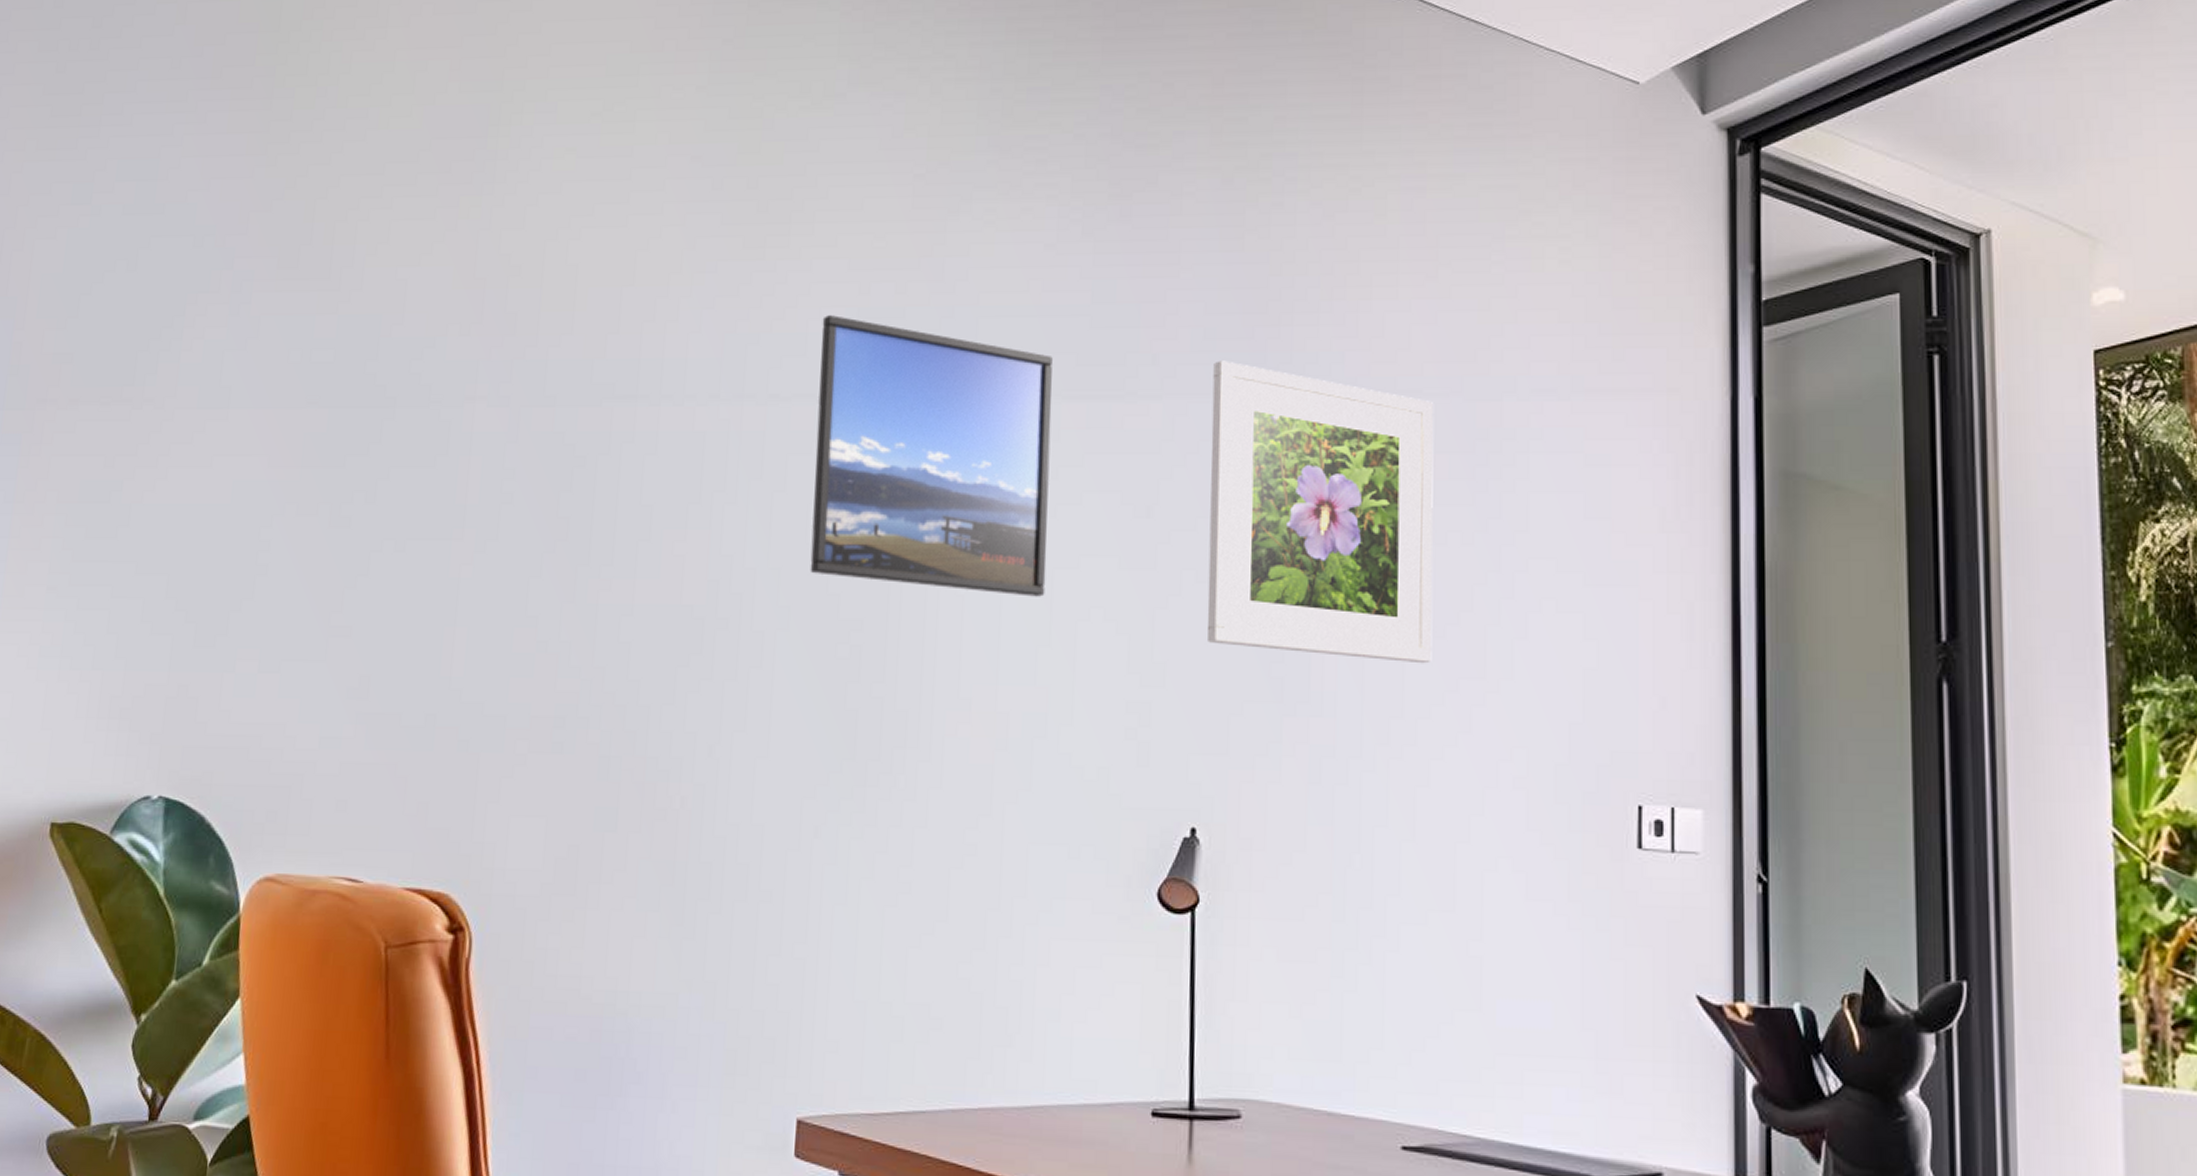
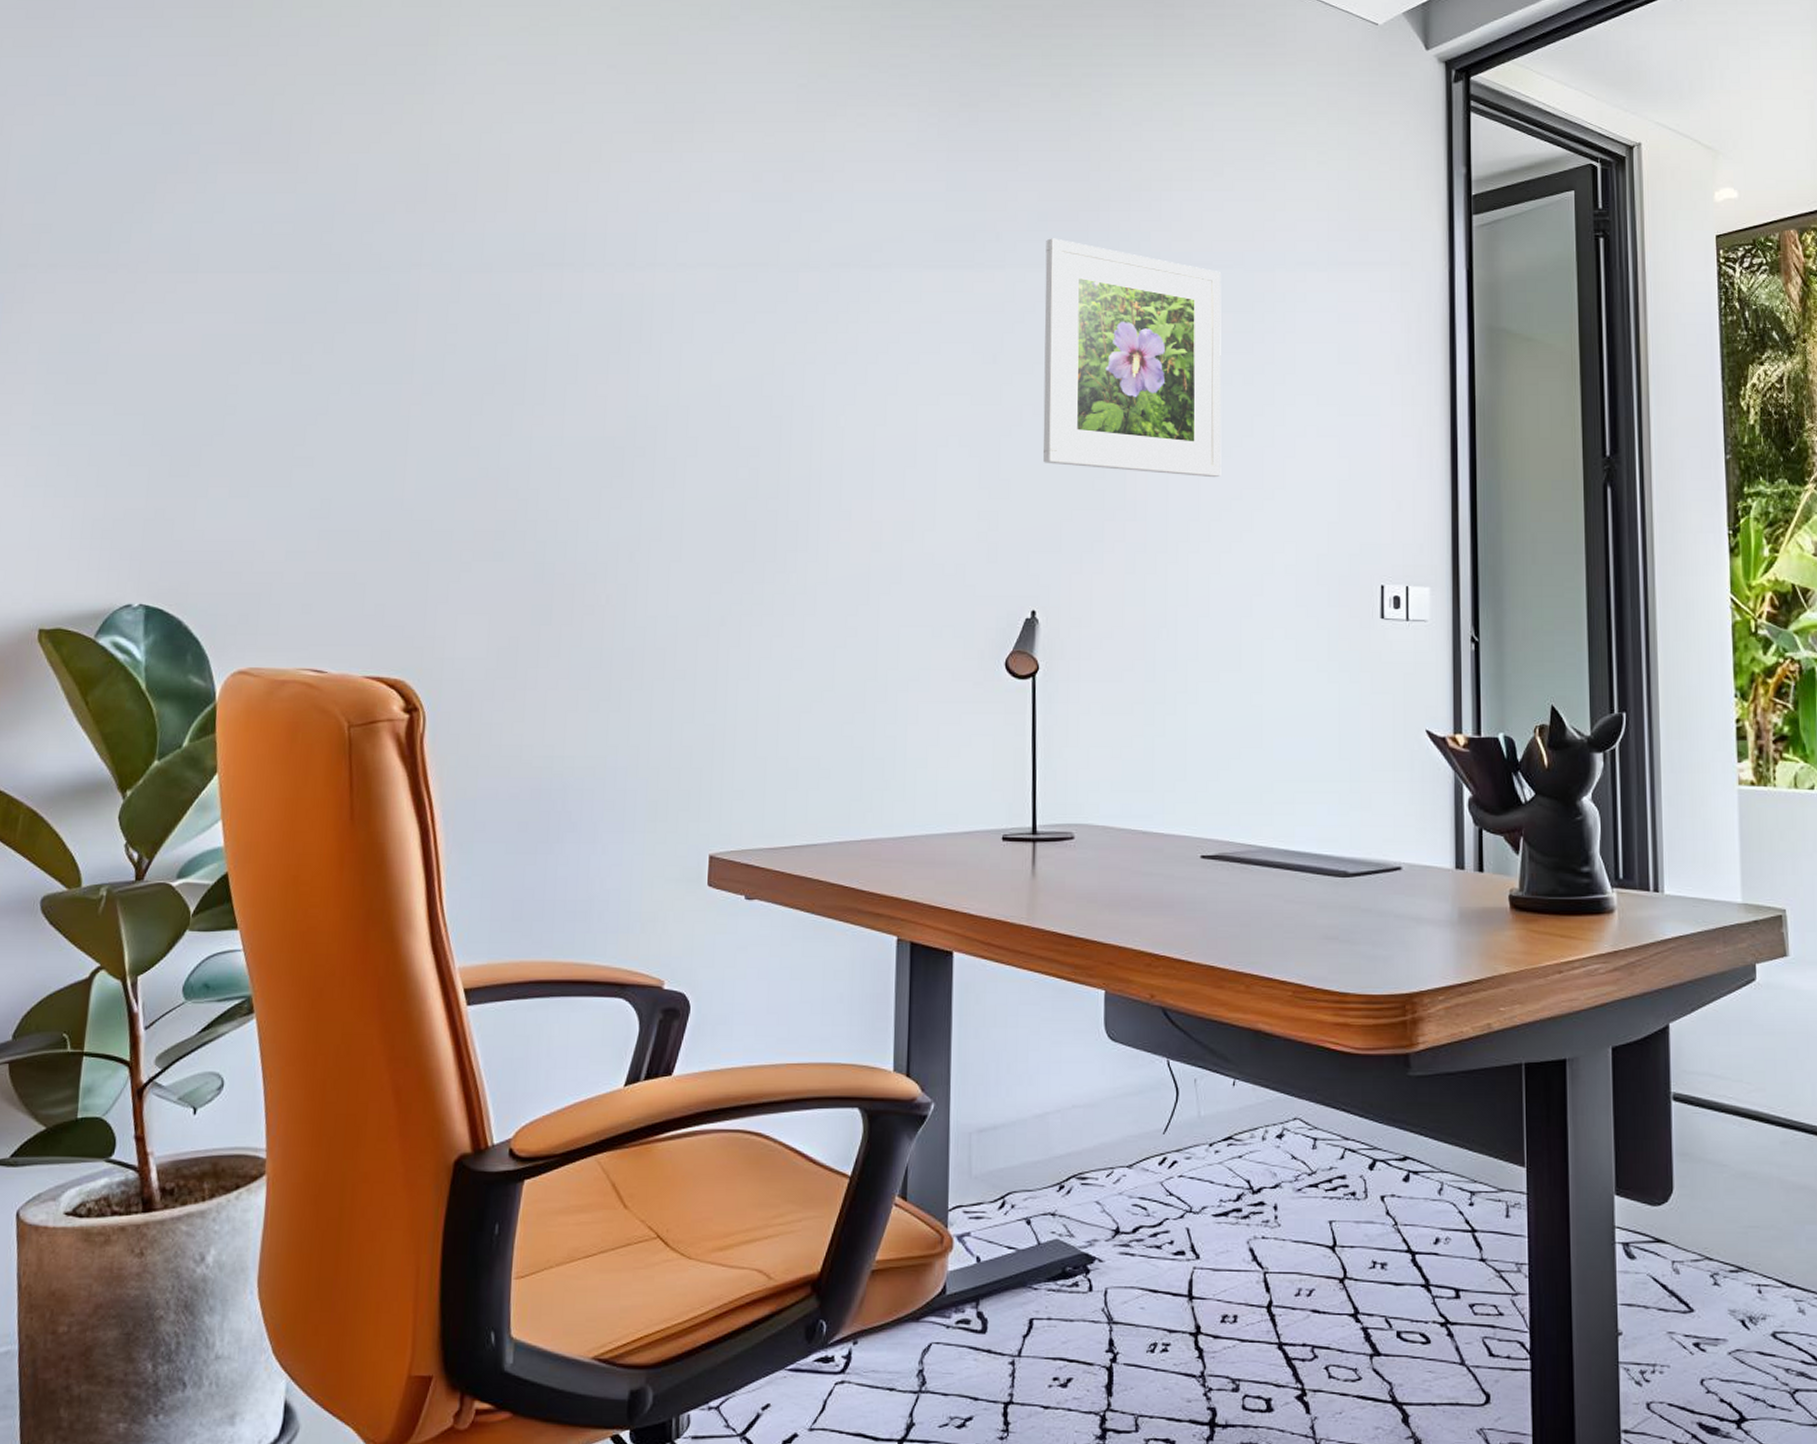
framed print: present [810,315,1053,597] -> none [714,199,915,428]

